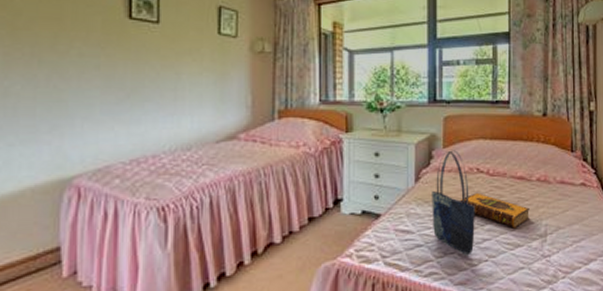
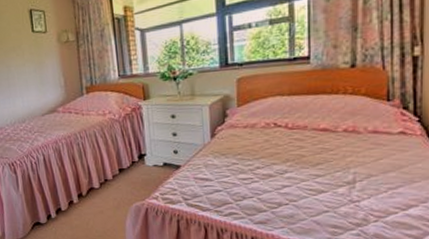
shopping bag: present [432,150,475,256] -> none [228,108,274,200]
hardback book: present [460,192,530,229] -> none [257,145,335,176]

